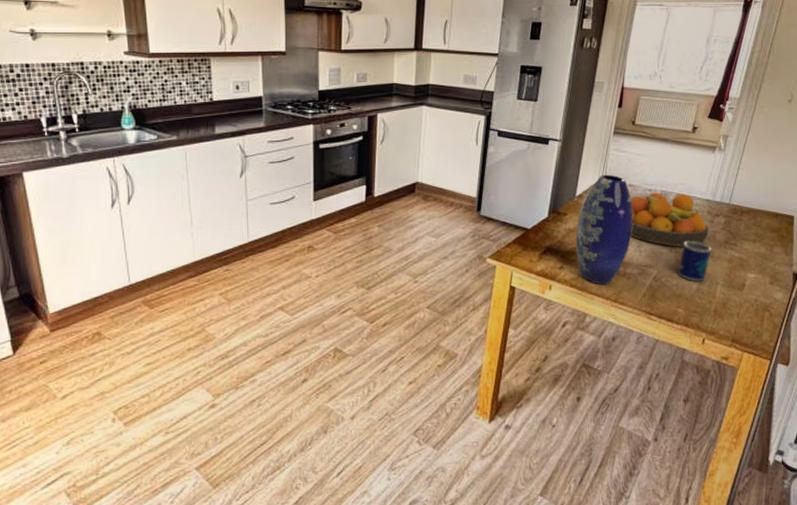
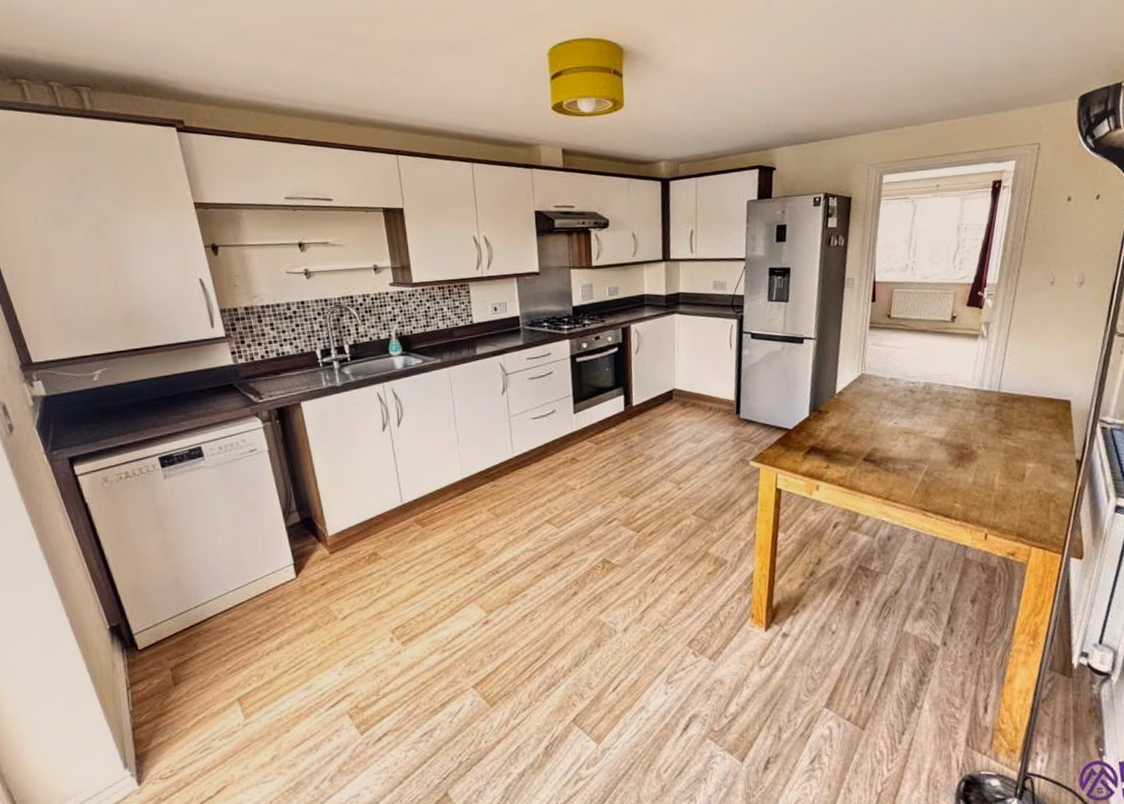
vase: present [576,174,633,285] -> none [839,369,899,483]
fruit bowl: present [630,193,709,247] -> none [894,384,980,439]
mug: present [677,241,712,282] -> none [949,432,985,475]

